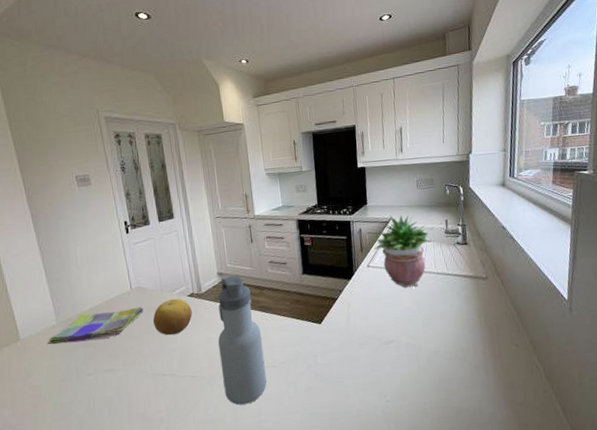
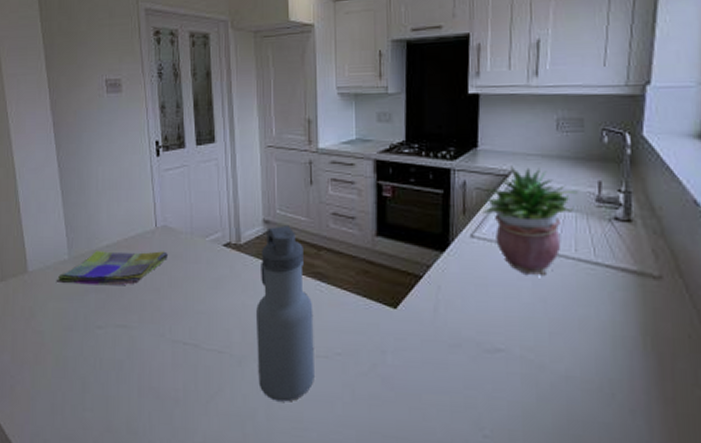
fruit: present [153,299,192,335] -> none [179,247,226,293]

